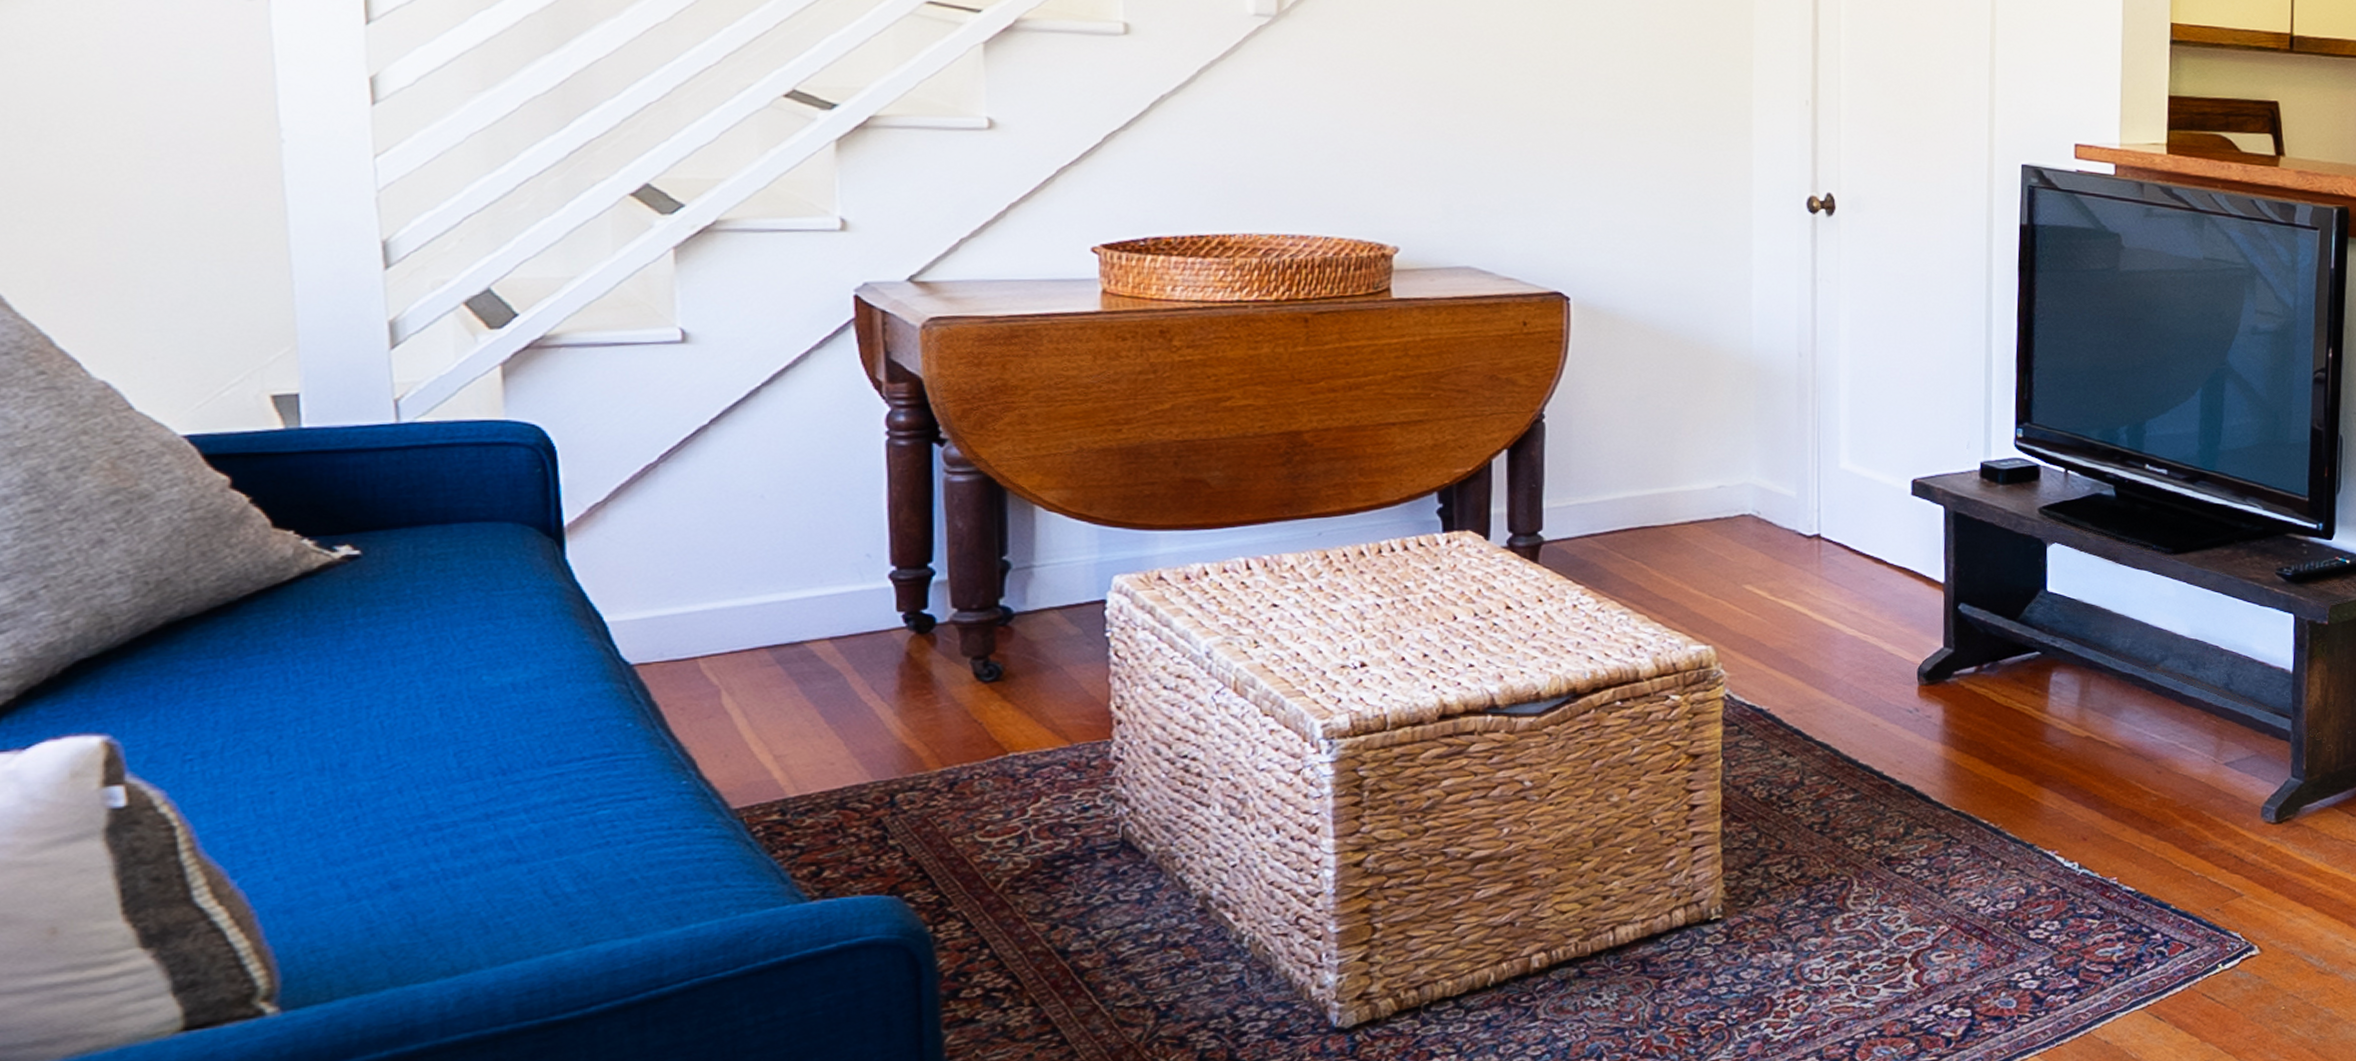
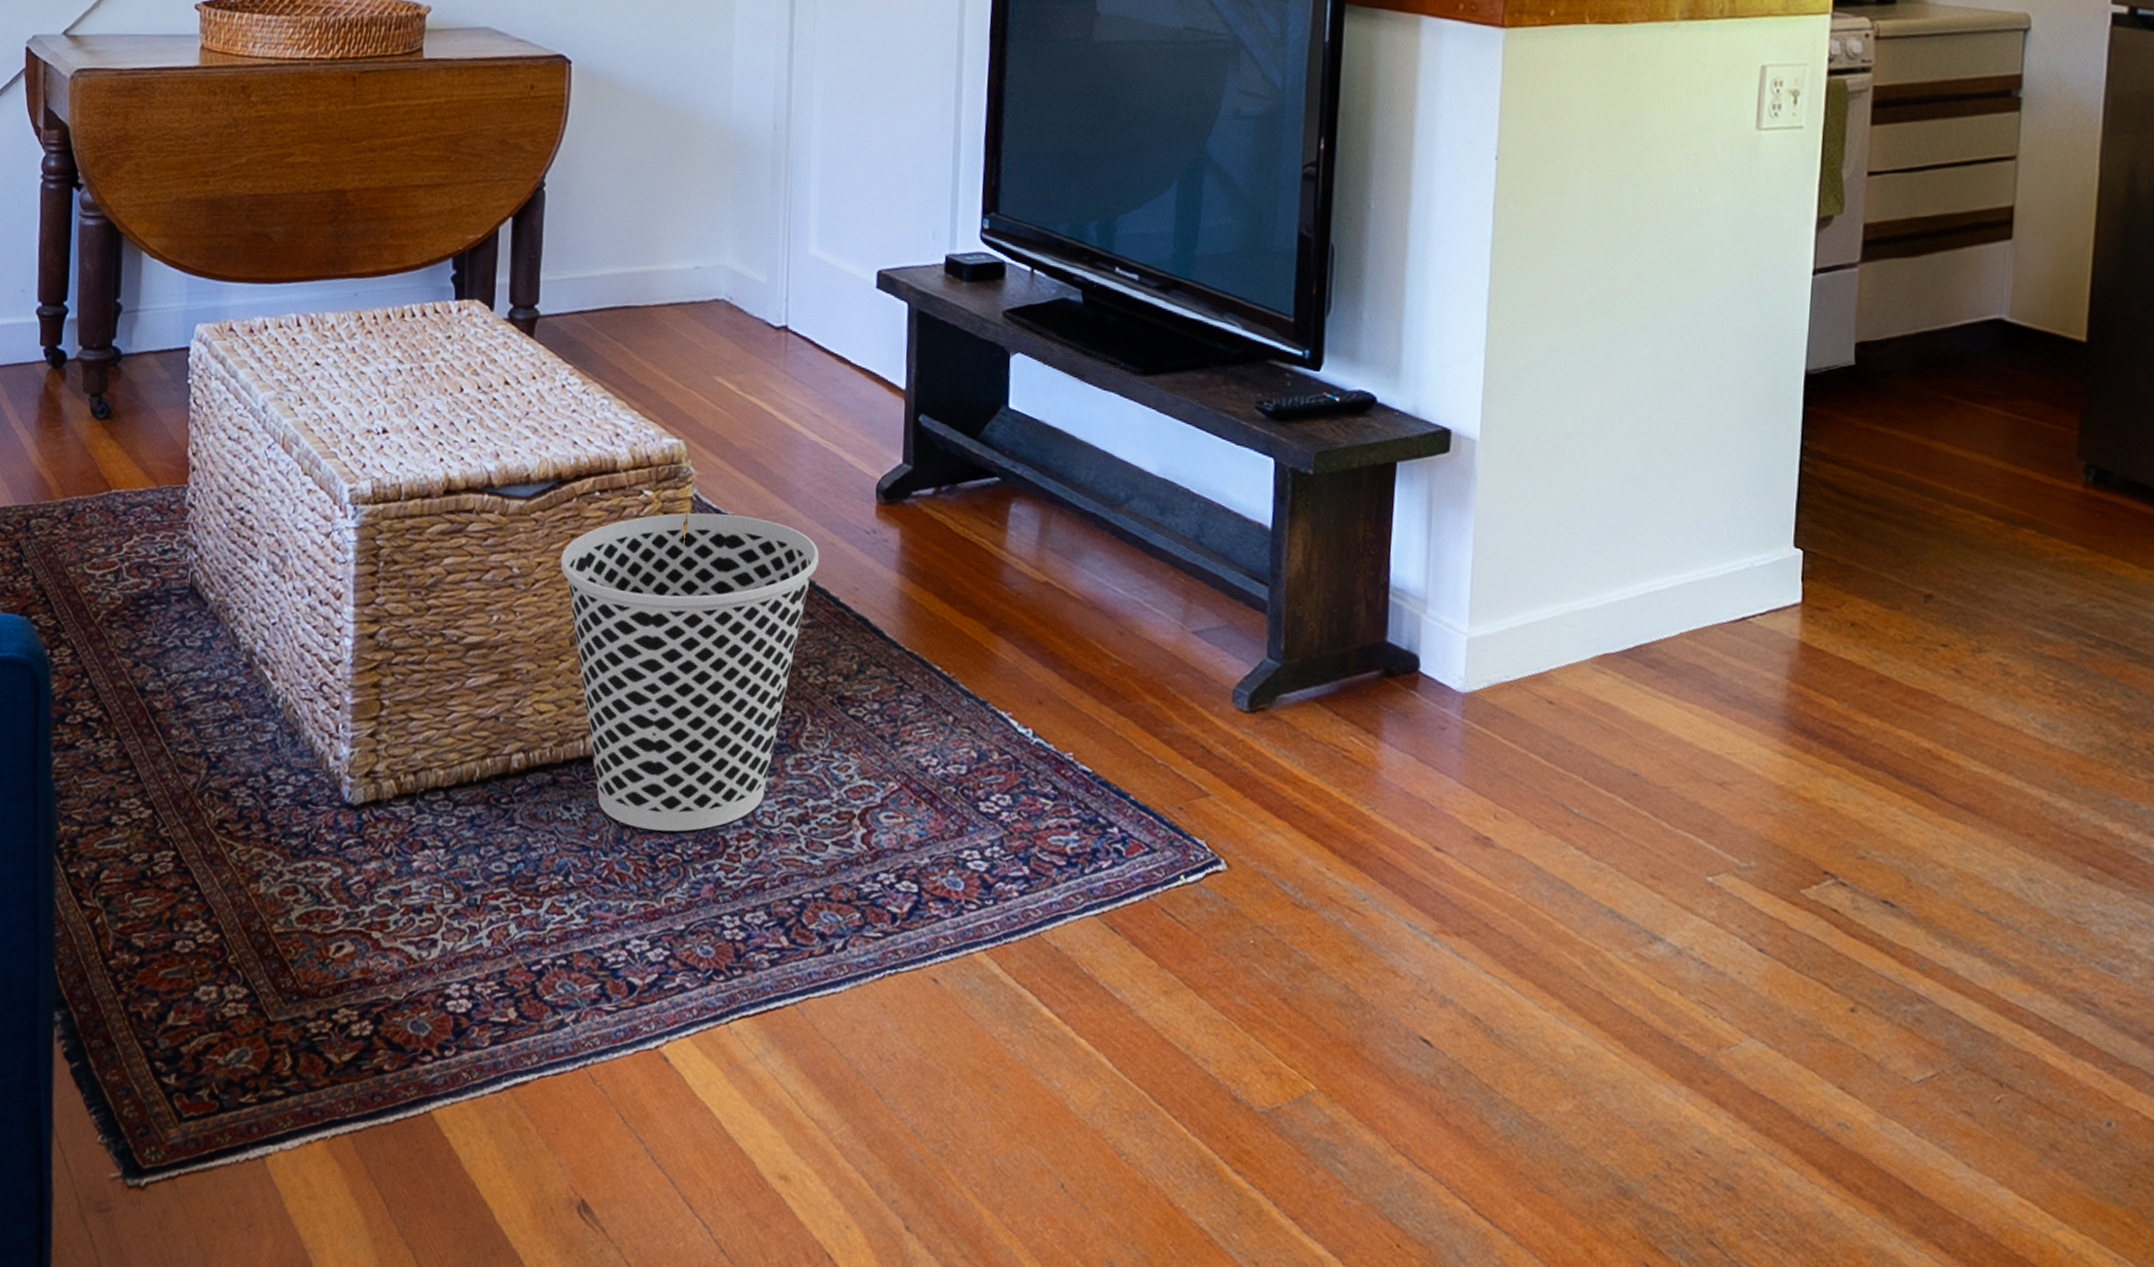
wastebasket: none [1579,708,1861,1003] -> present [560,512,819,832]

